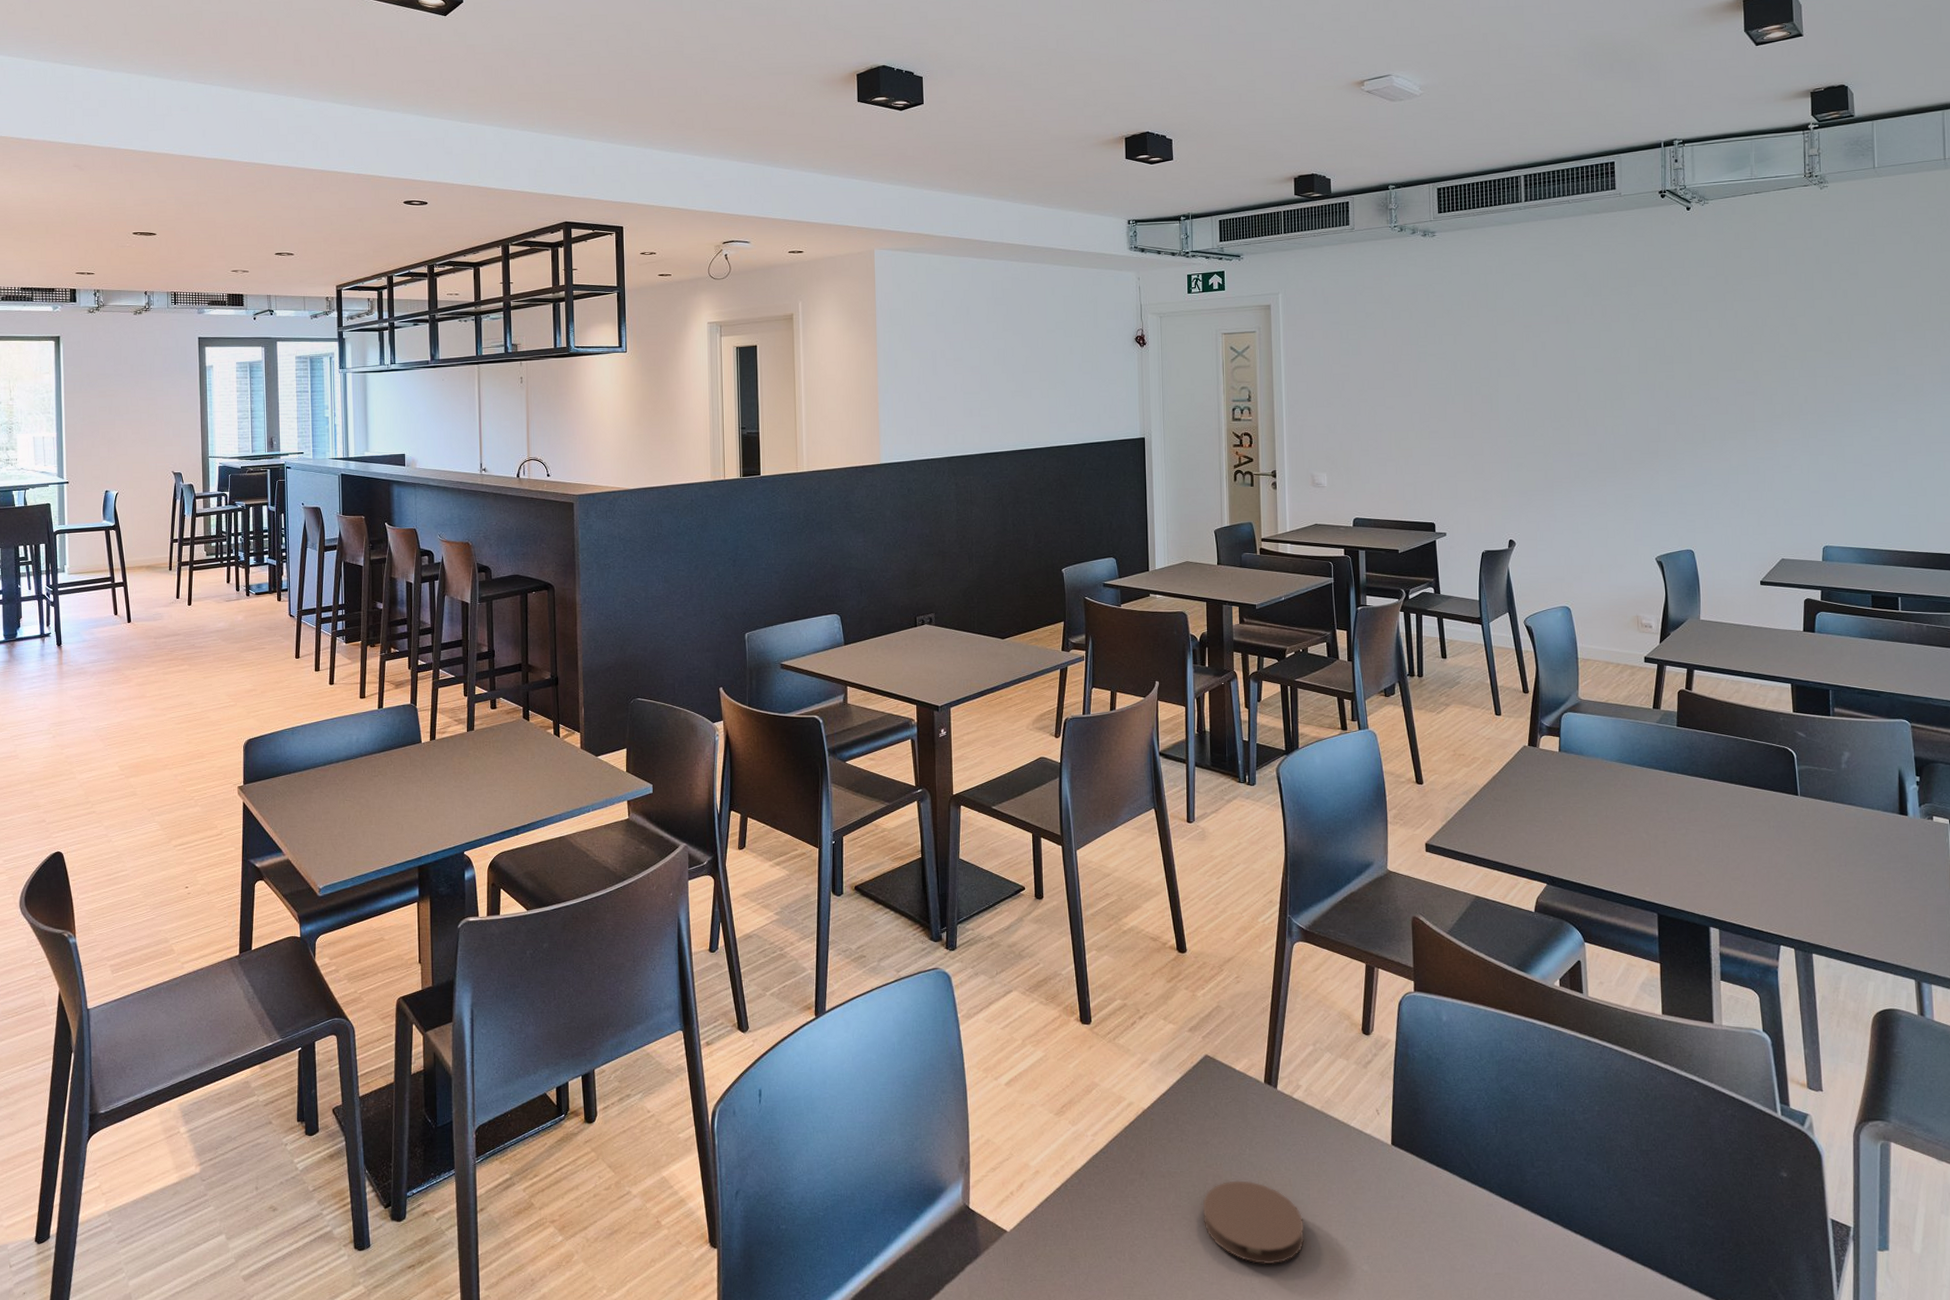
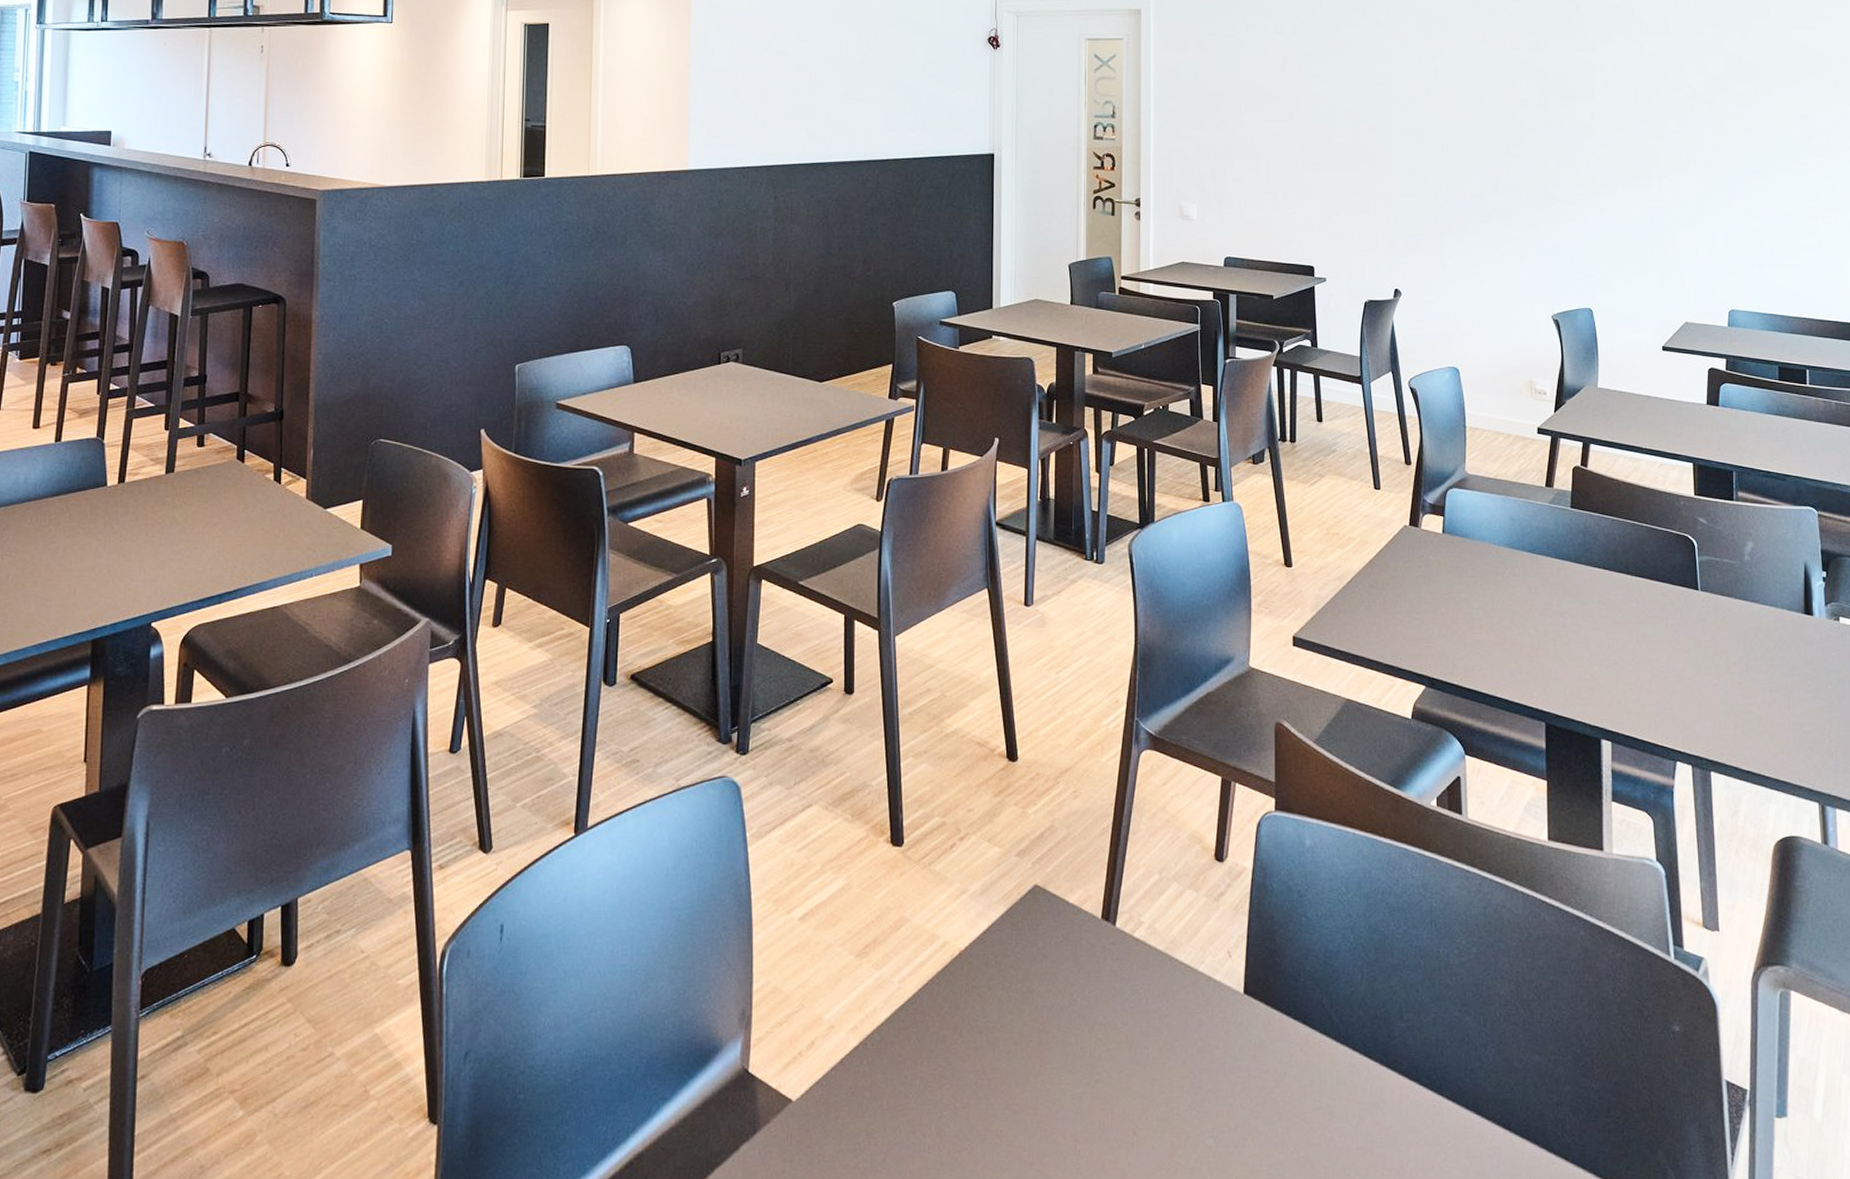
coaster: present [1203,1180,1305,1265] -> none [1024,1037,1141,1140]

